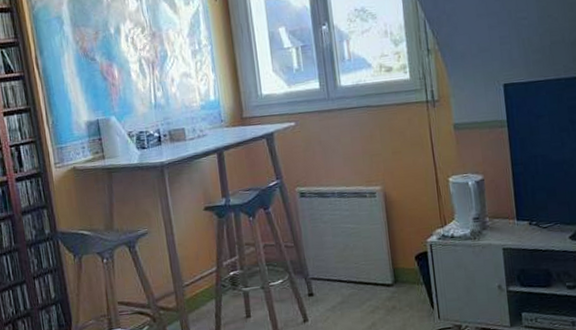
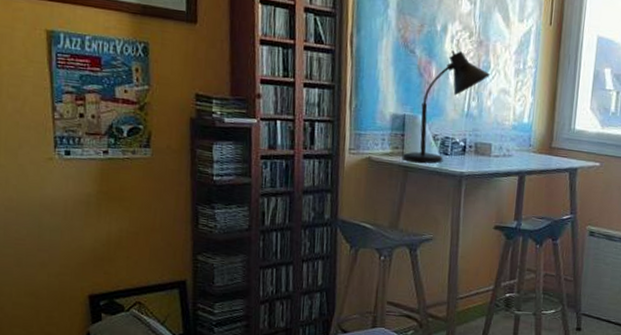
desk lamp: none [103,47,169,163] -> present [402,50,490,163]

